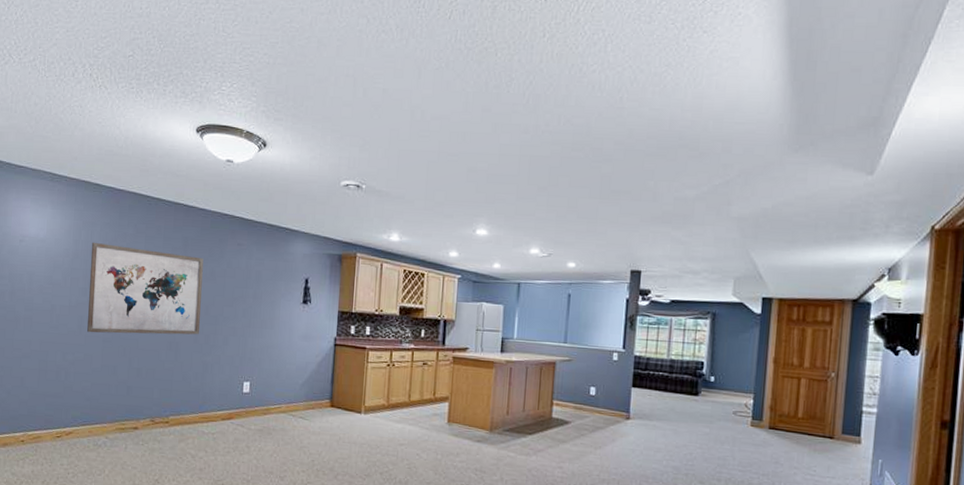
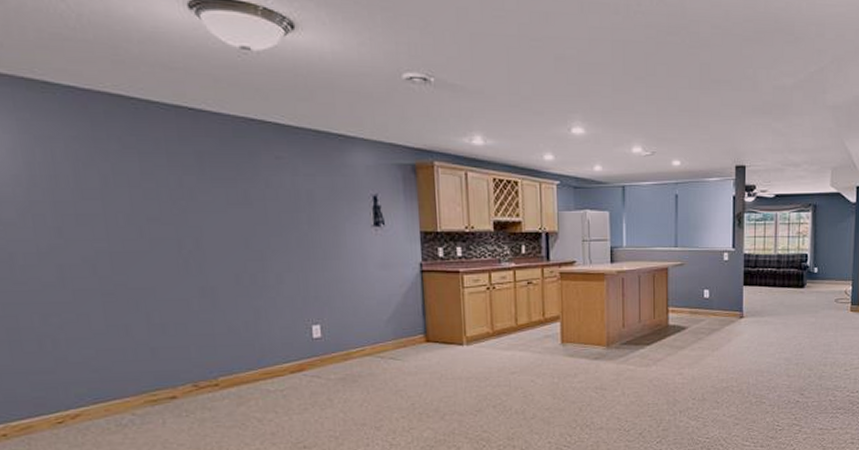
wall art: present [87,242,204,335] -> none [54,163,241,286]

